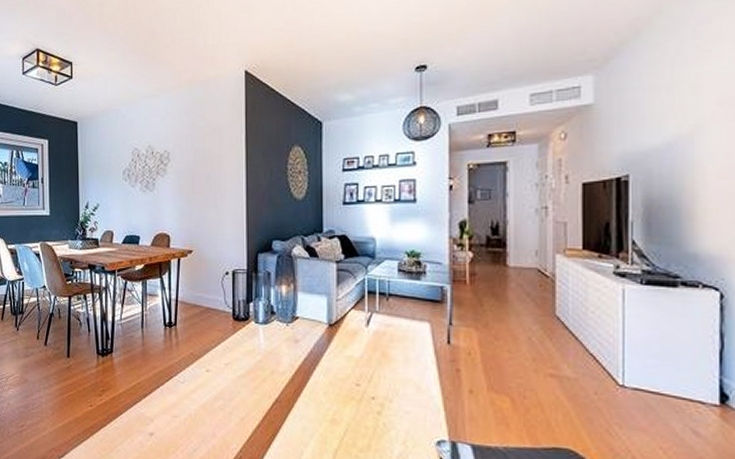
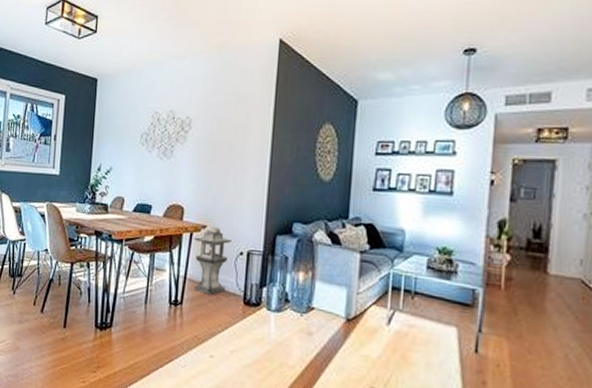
lantern: none [182,251,218,314] -> present [194,226,233,295]

